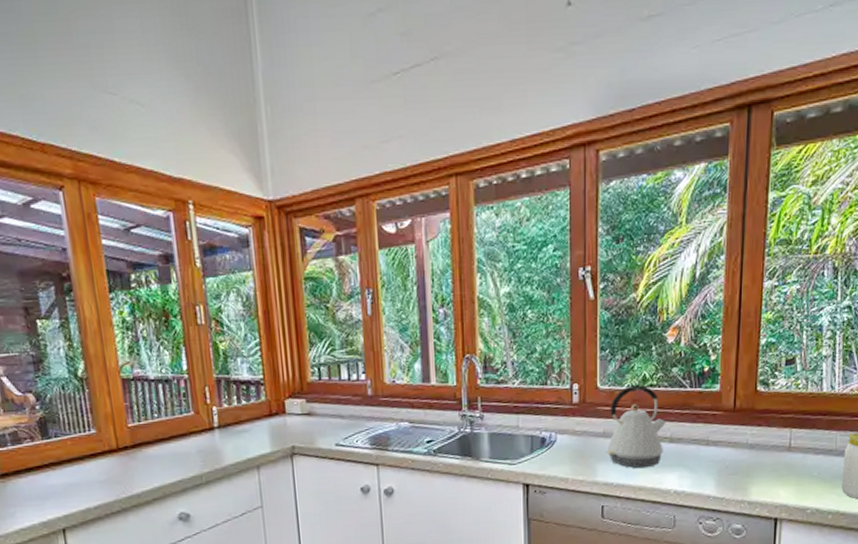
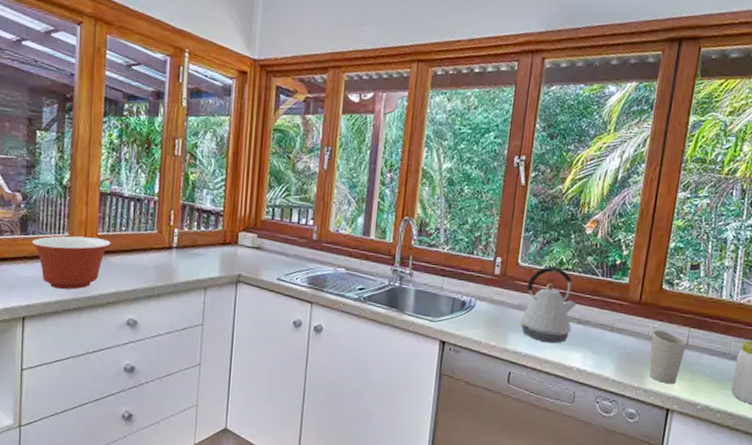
mixing bowl: none [56,430,145,493] -> present [32,236,111,290]
cup: none [750,435,790,492] -> present [649,329,687,385]

